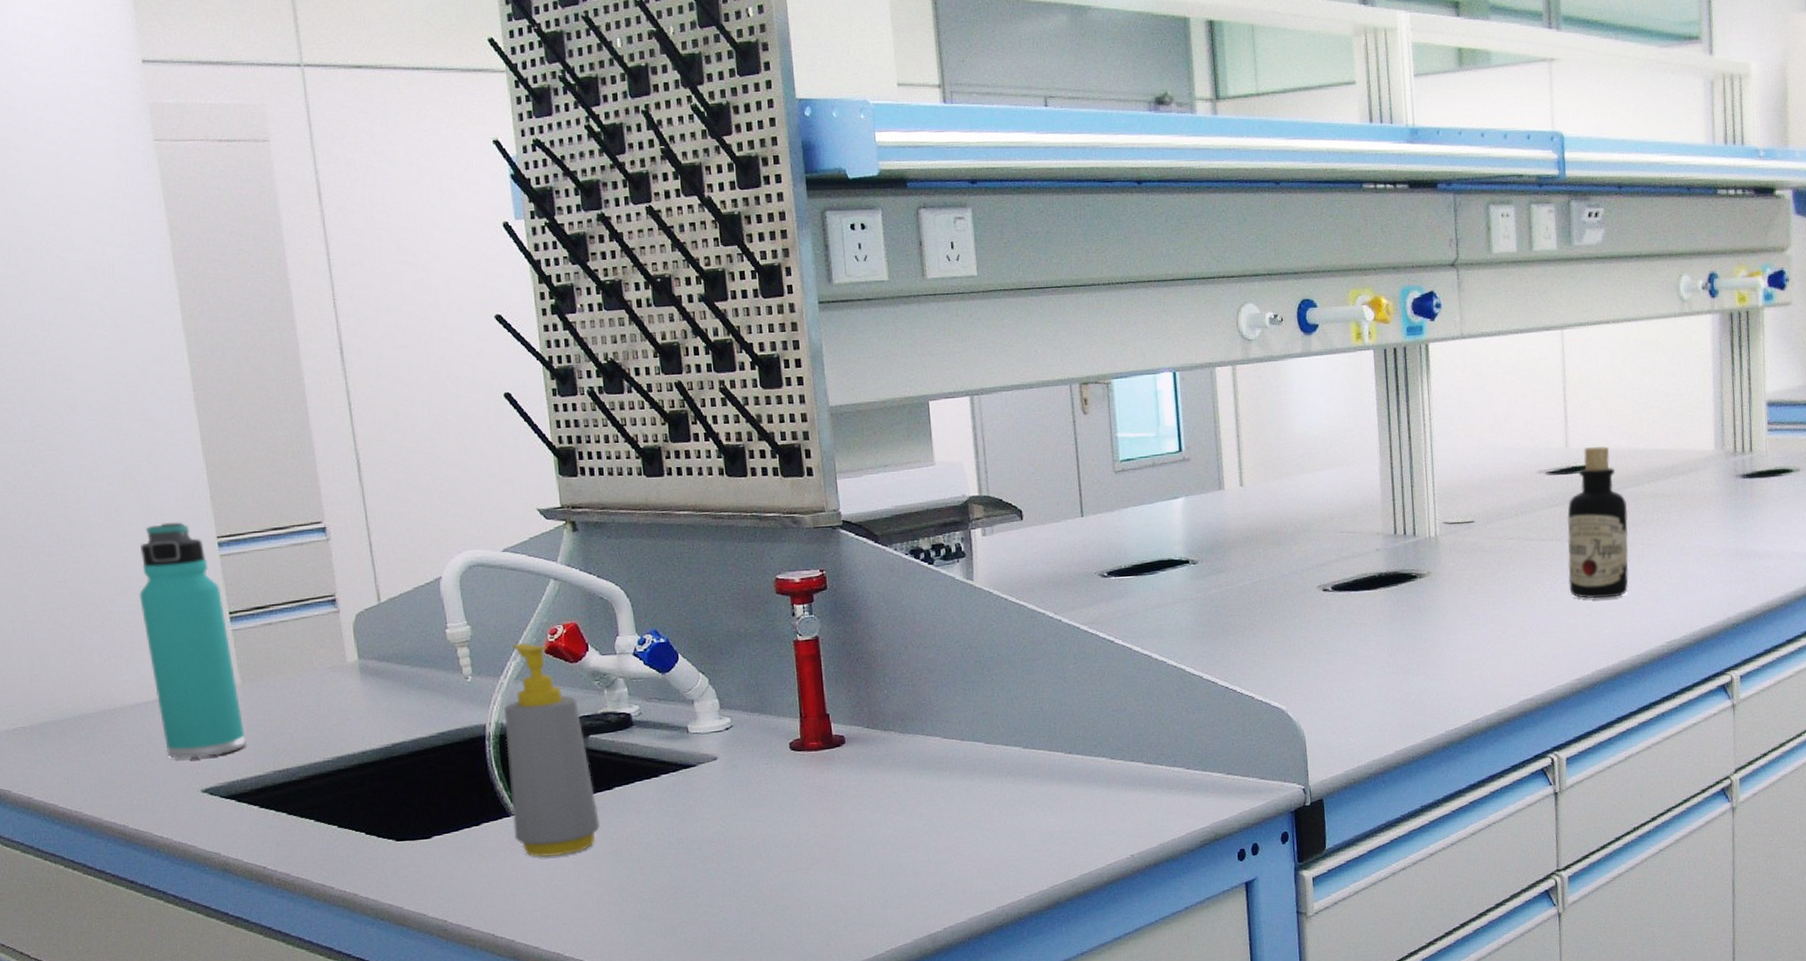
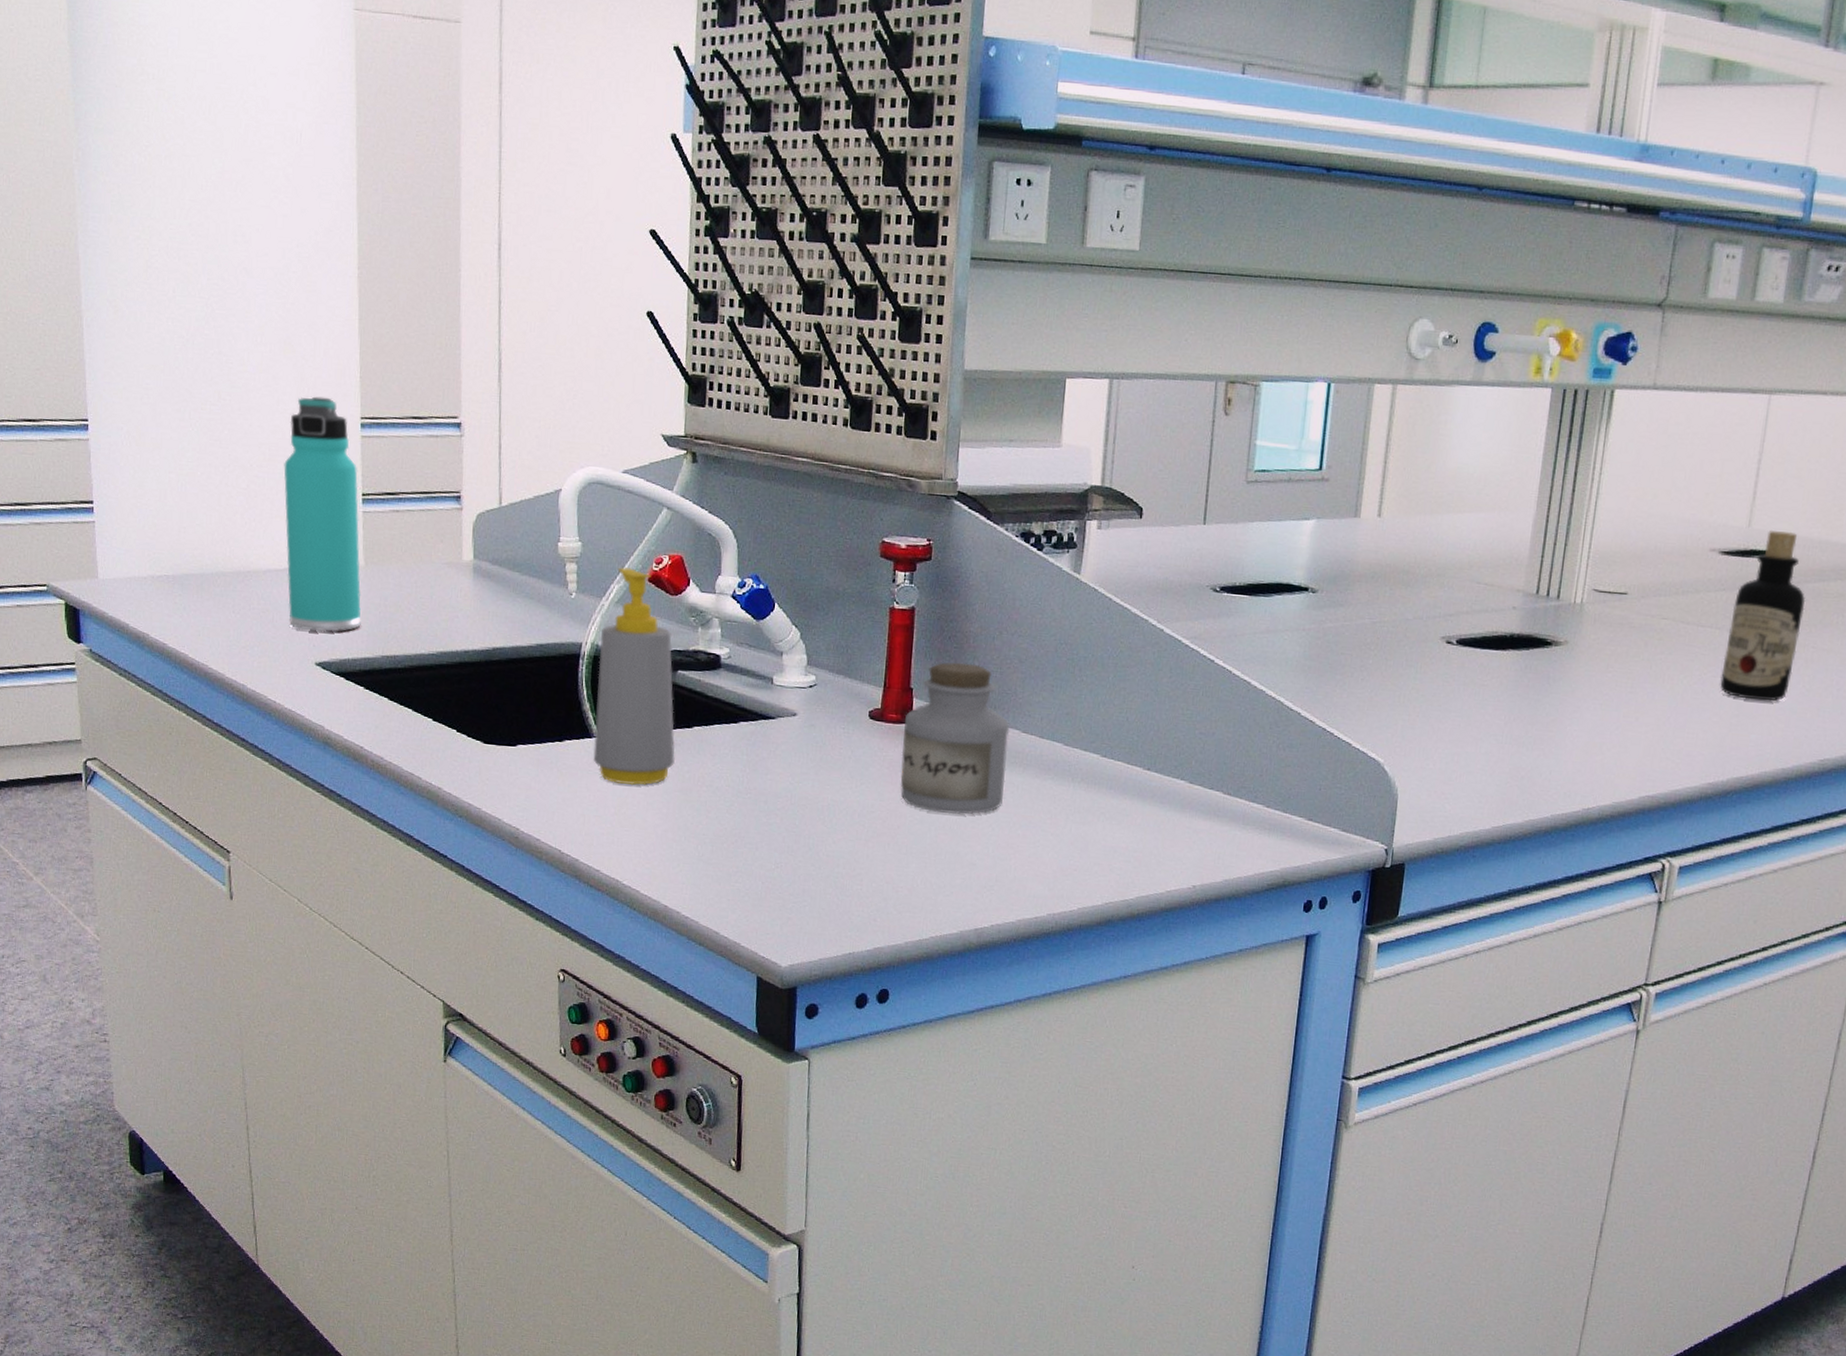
jar: none [825,681,935,830] -> present [900,662,1010,815]

